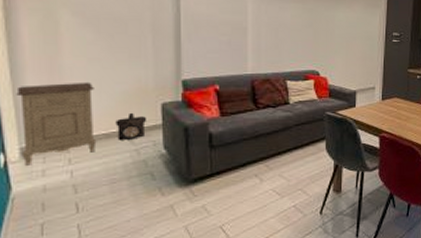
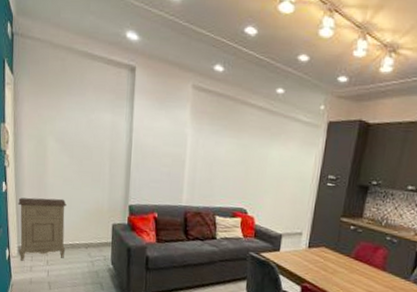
lantern: present [115,112,147,140] -> none [79,229,101,252]

